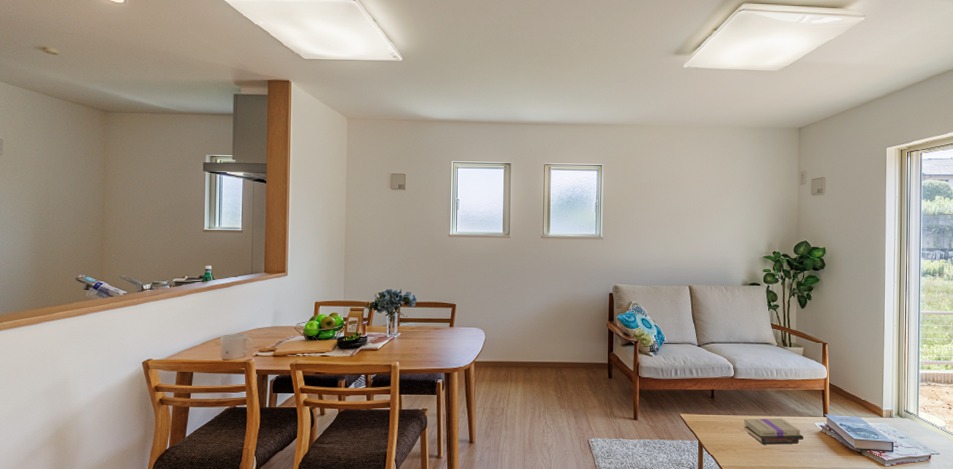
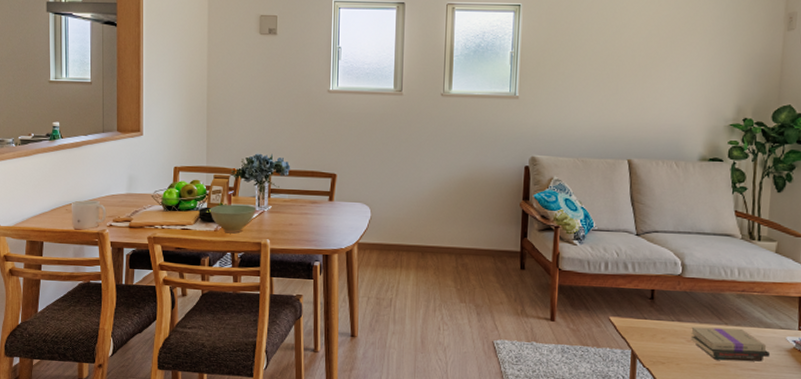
bowl: none [346,332,388,358] -> present [209,204,257,234]

